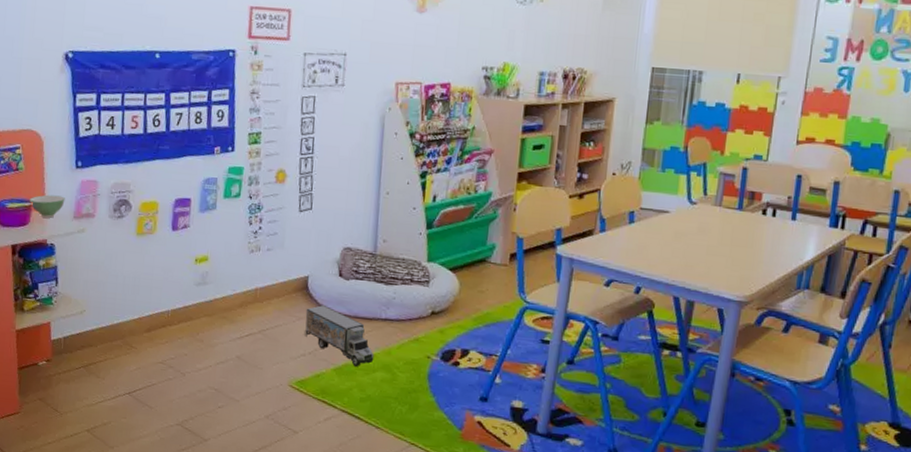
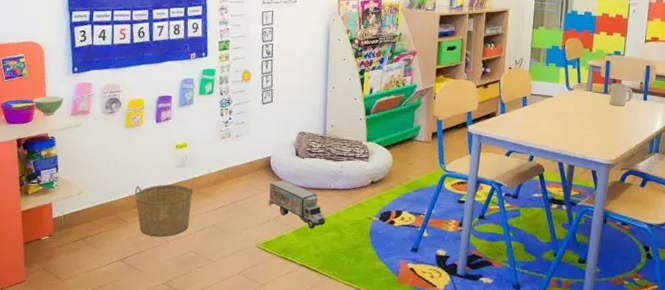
basket: none [146,305,215,369] -> present [135,184,193,237]
cup: none [744,196,778,227] -> present [609,83,633,106]

